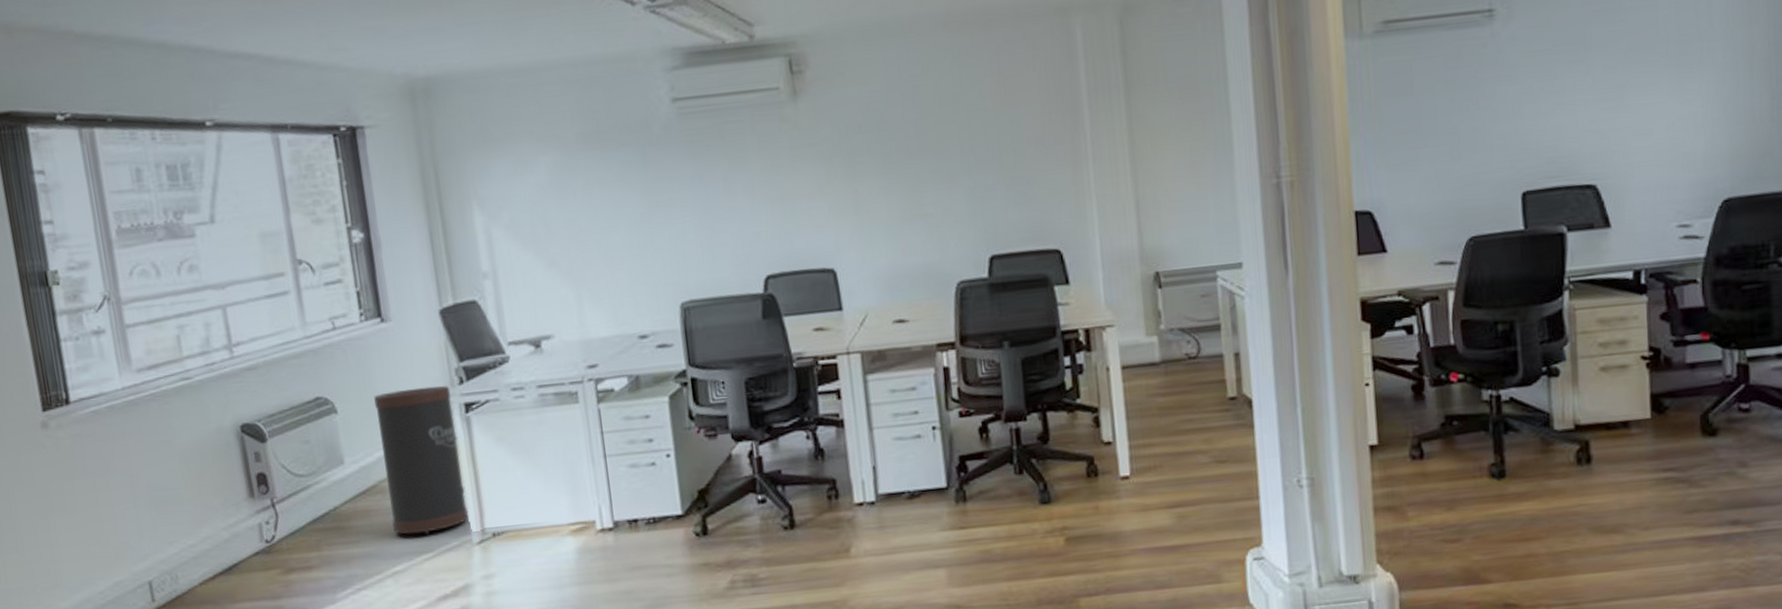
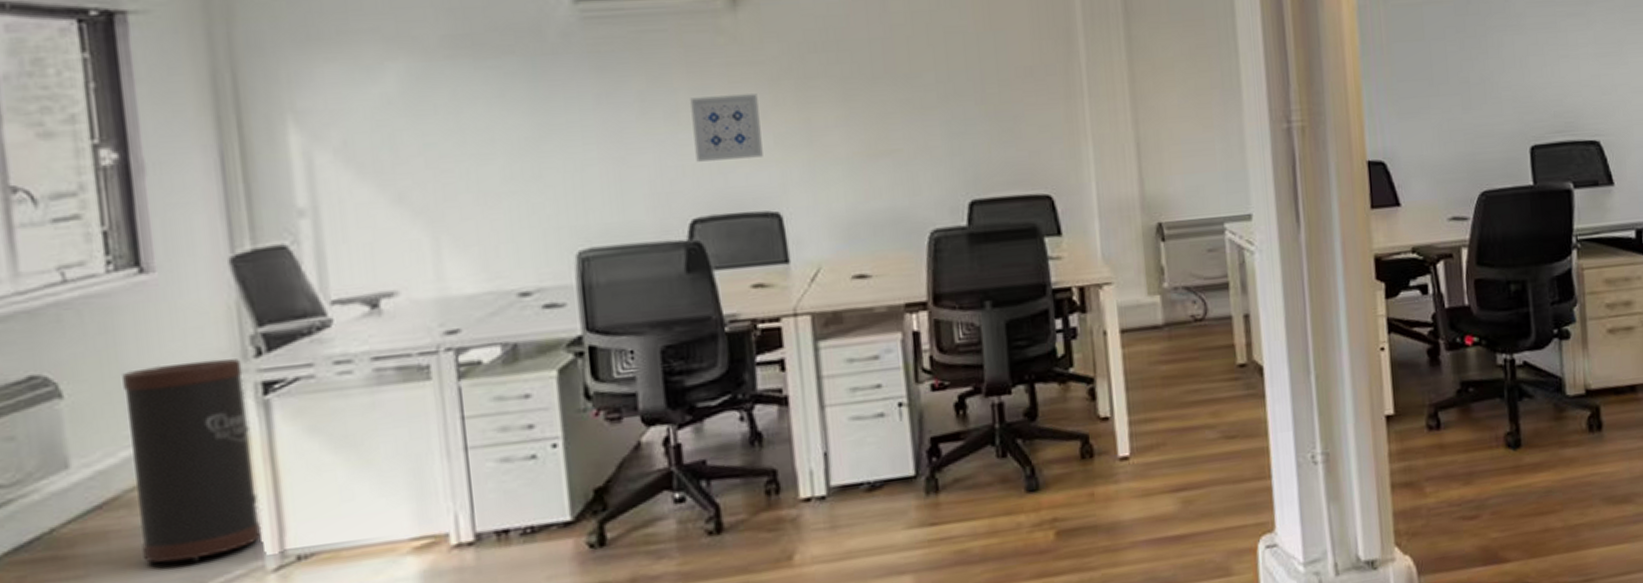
wall art: none [762,170,820,228] -> present [690,94,763,162]

